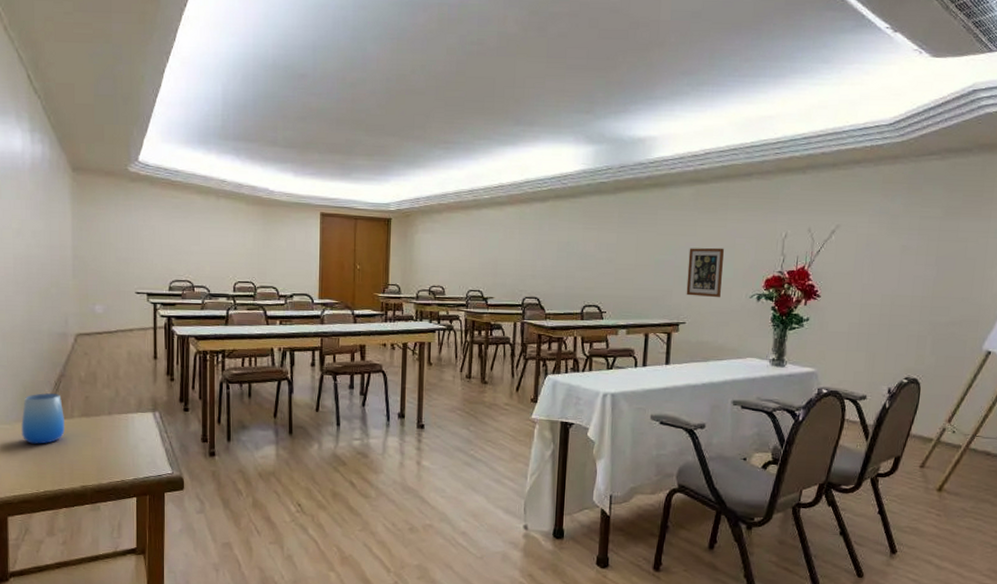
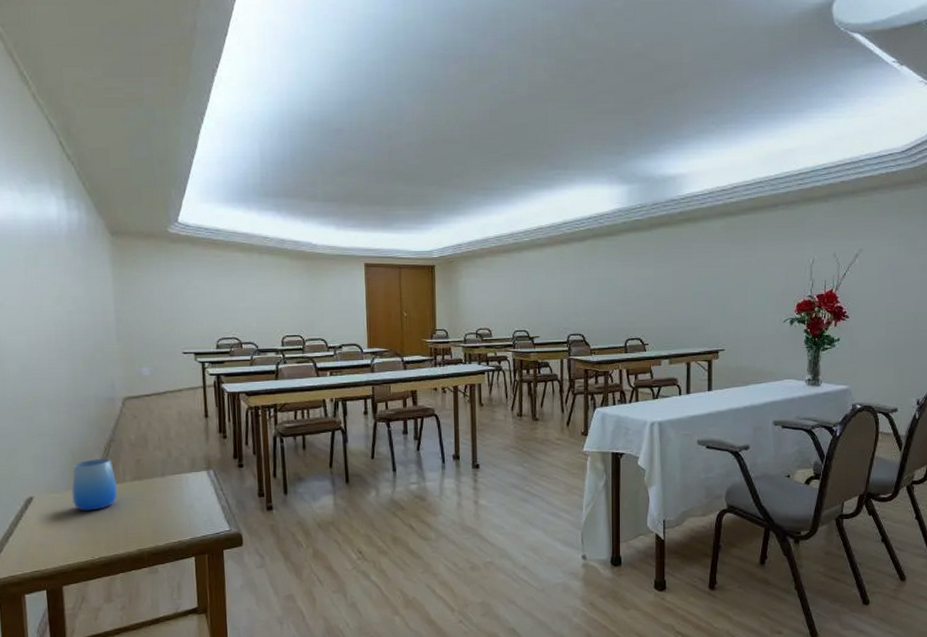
wall art: present [686,247,724,298] -> none [723,276,756,325]

